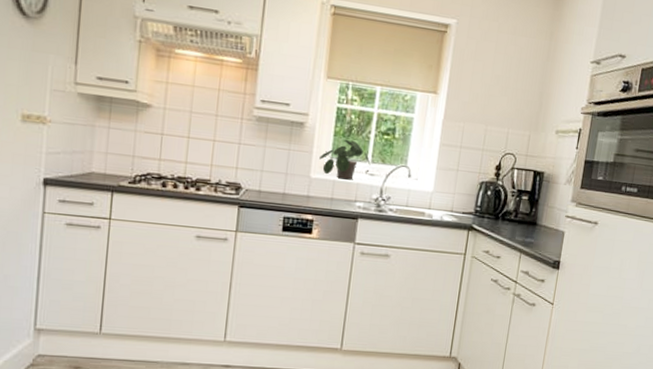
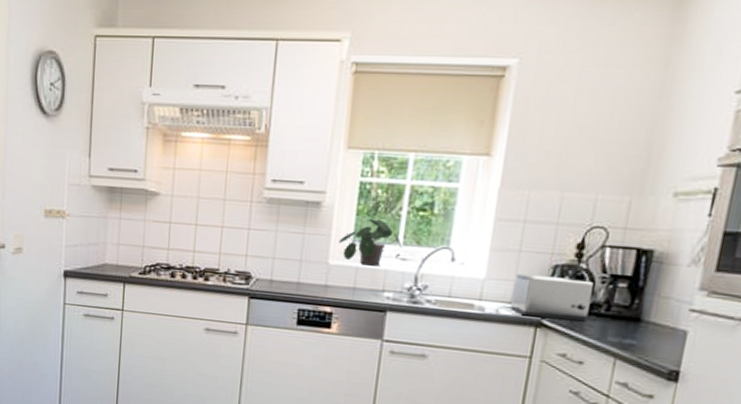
toaster: none [450,188,507,226] -> present [509,274,593,322]

